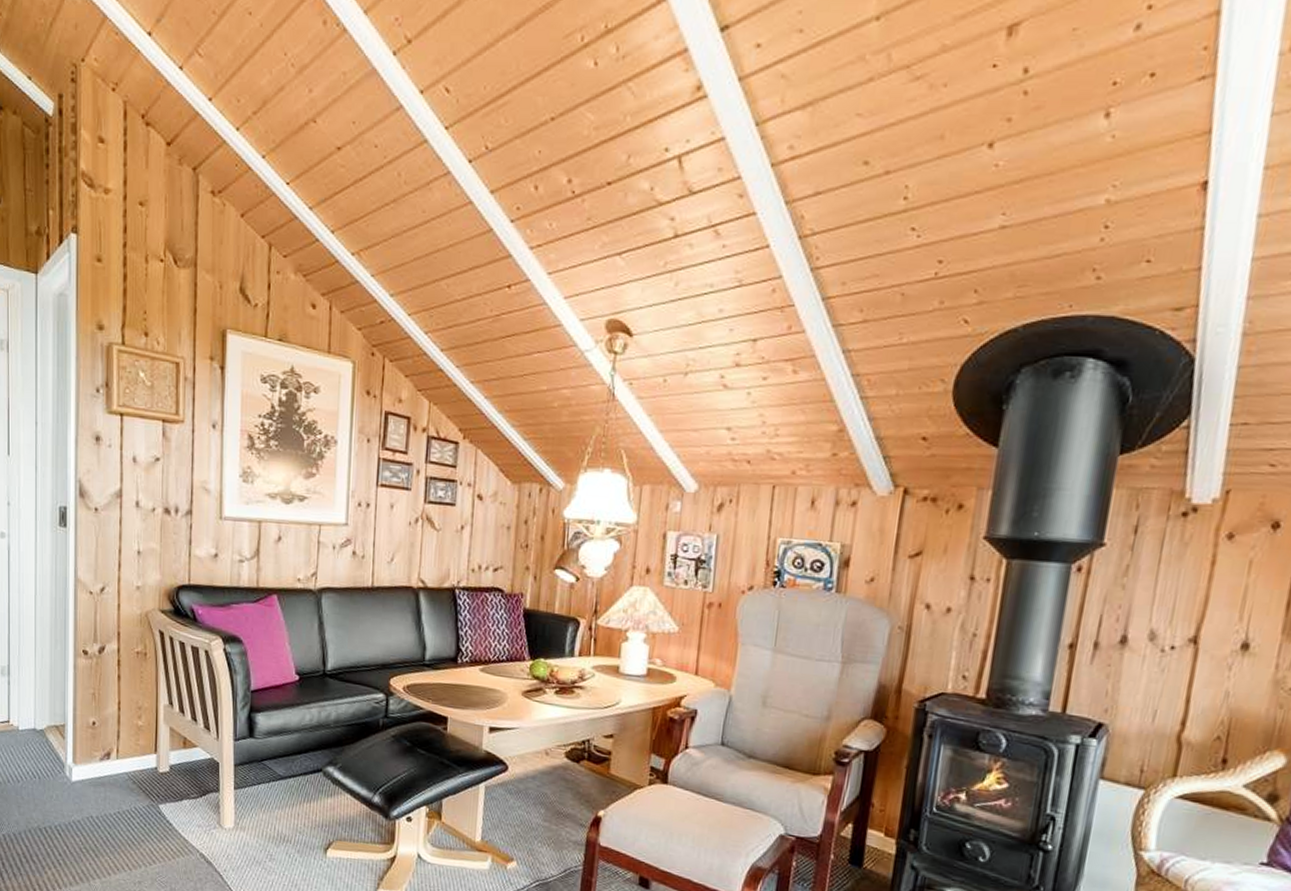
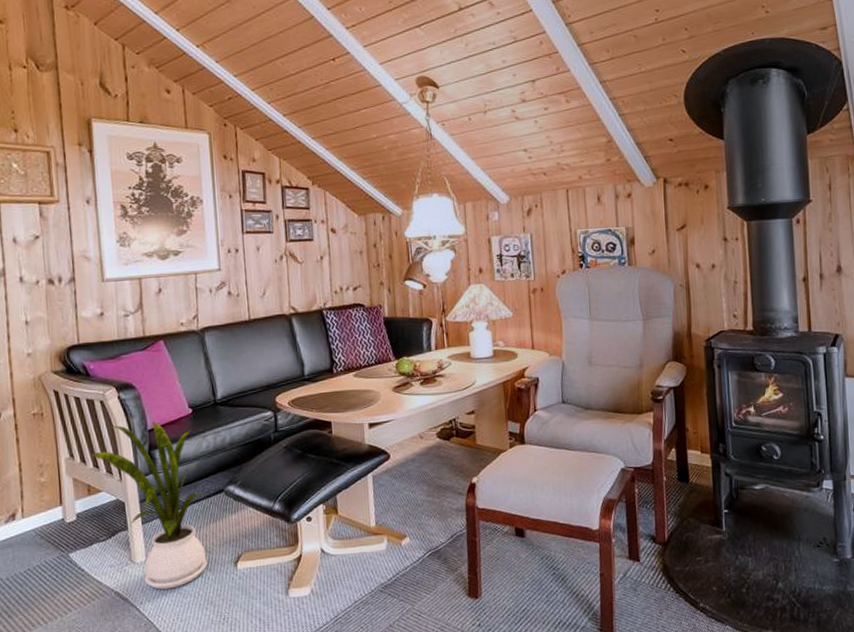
house plant: none [190,679,311,863] -> present [90,421,208,590]

